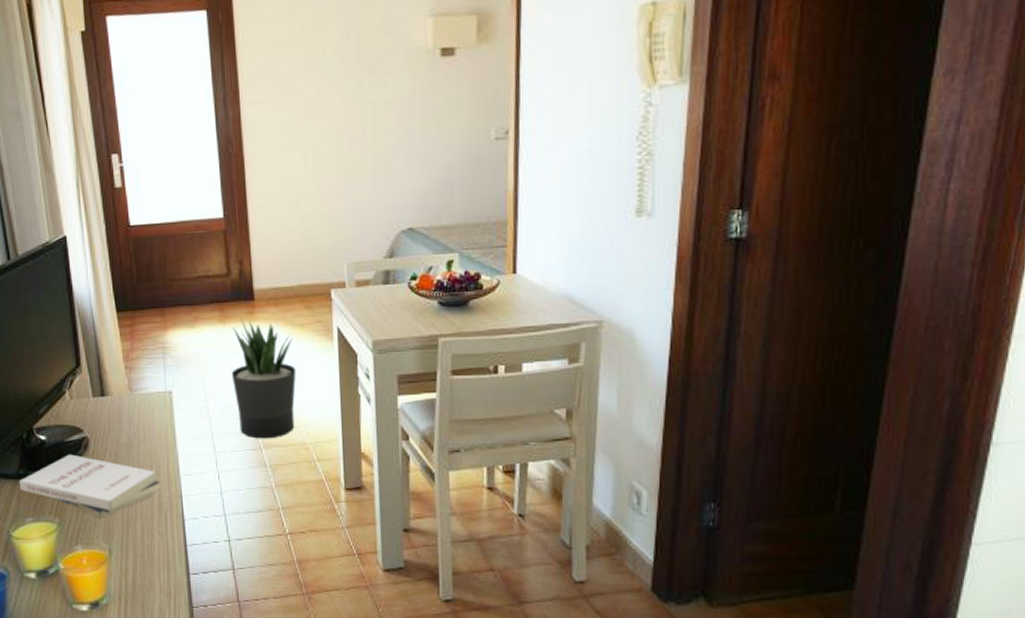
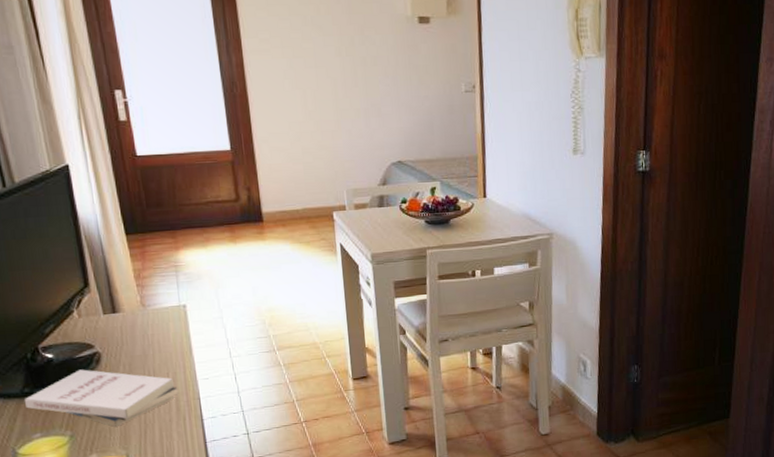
planter: present [231,316,297,439] -> none [243,236,305,342]

